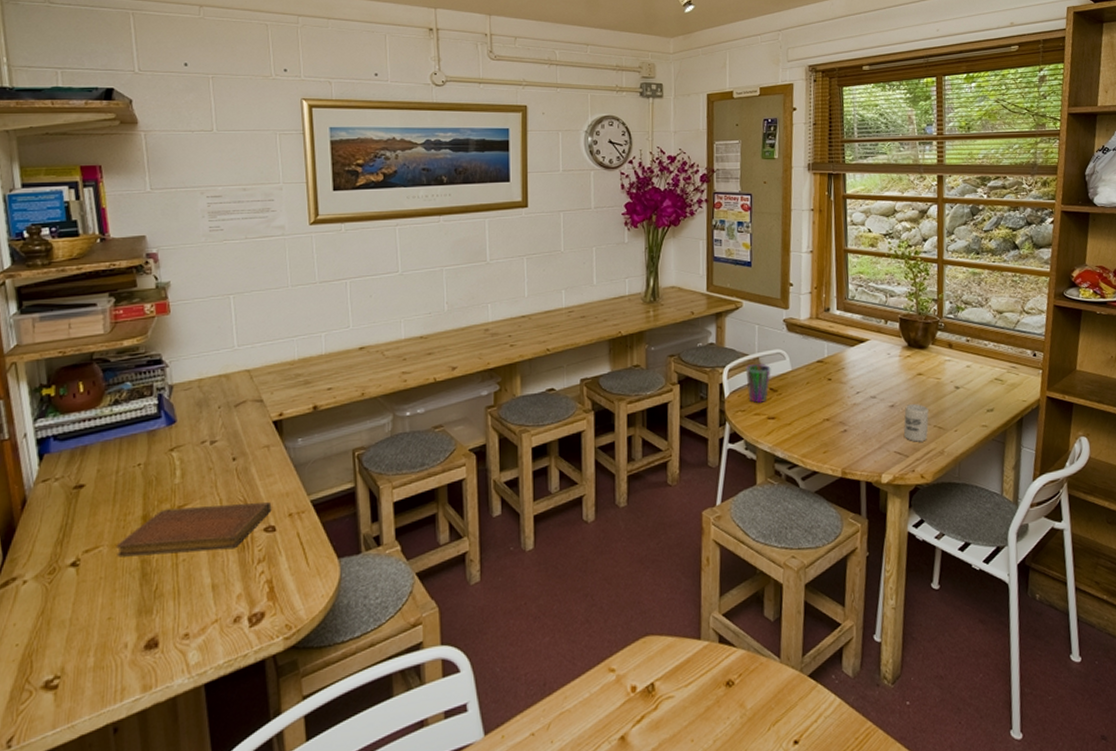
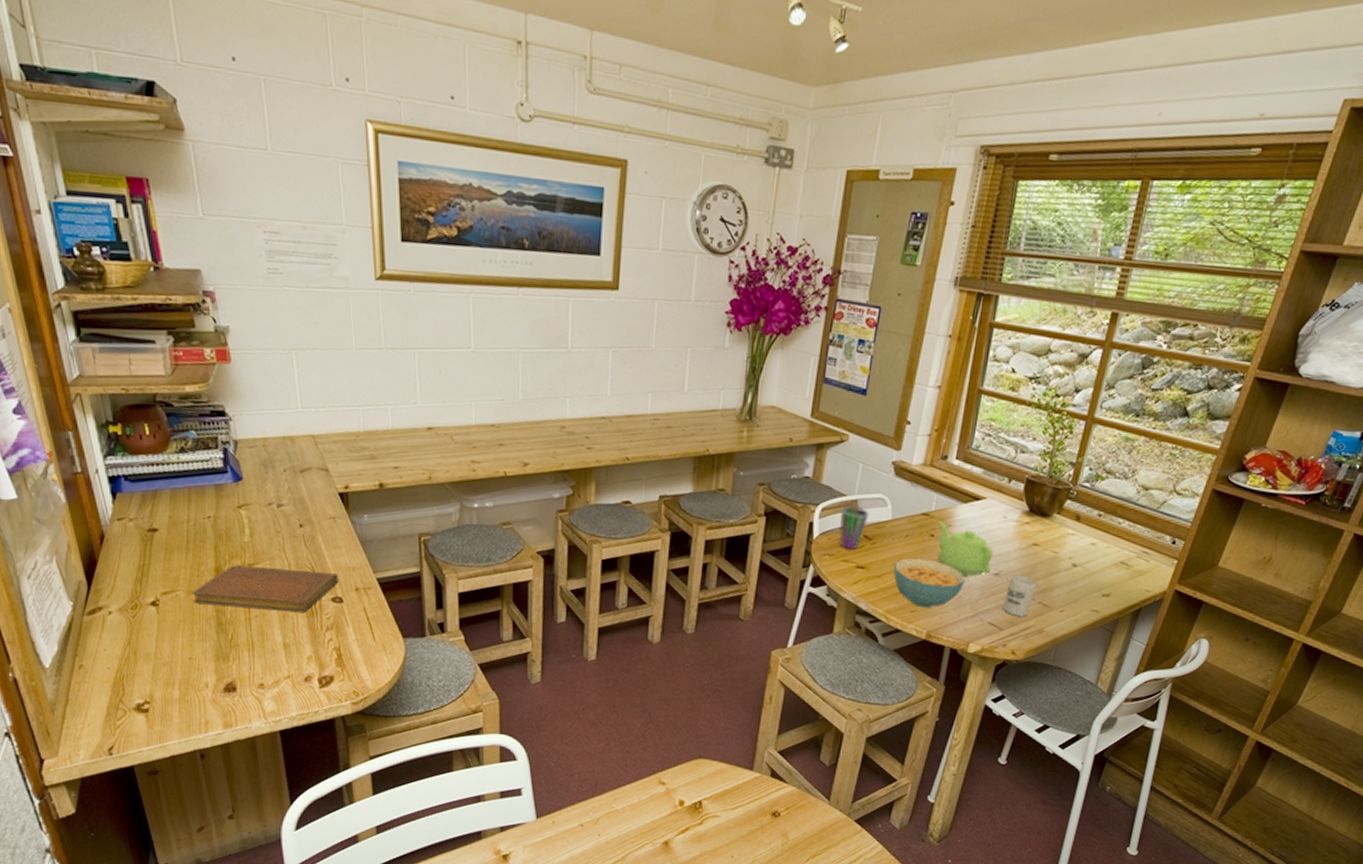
cereal bowl: none [800,401,867,448] -> present [893,557,966,608]
teapot: none [833,365,886,412] -> present [937,521,994,577]

